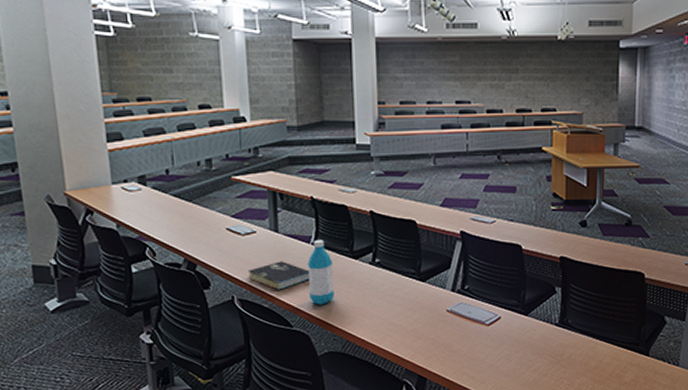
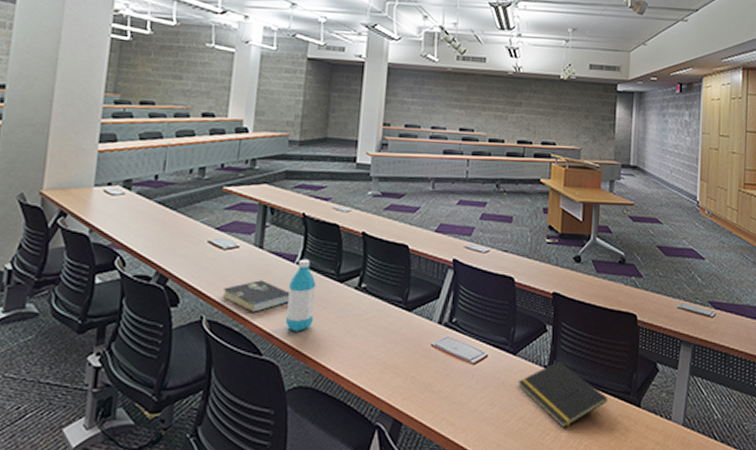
notepad: none [532,319,618,378] -> present [518,362,608,429]

